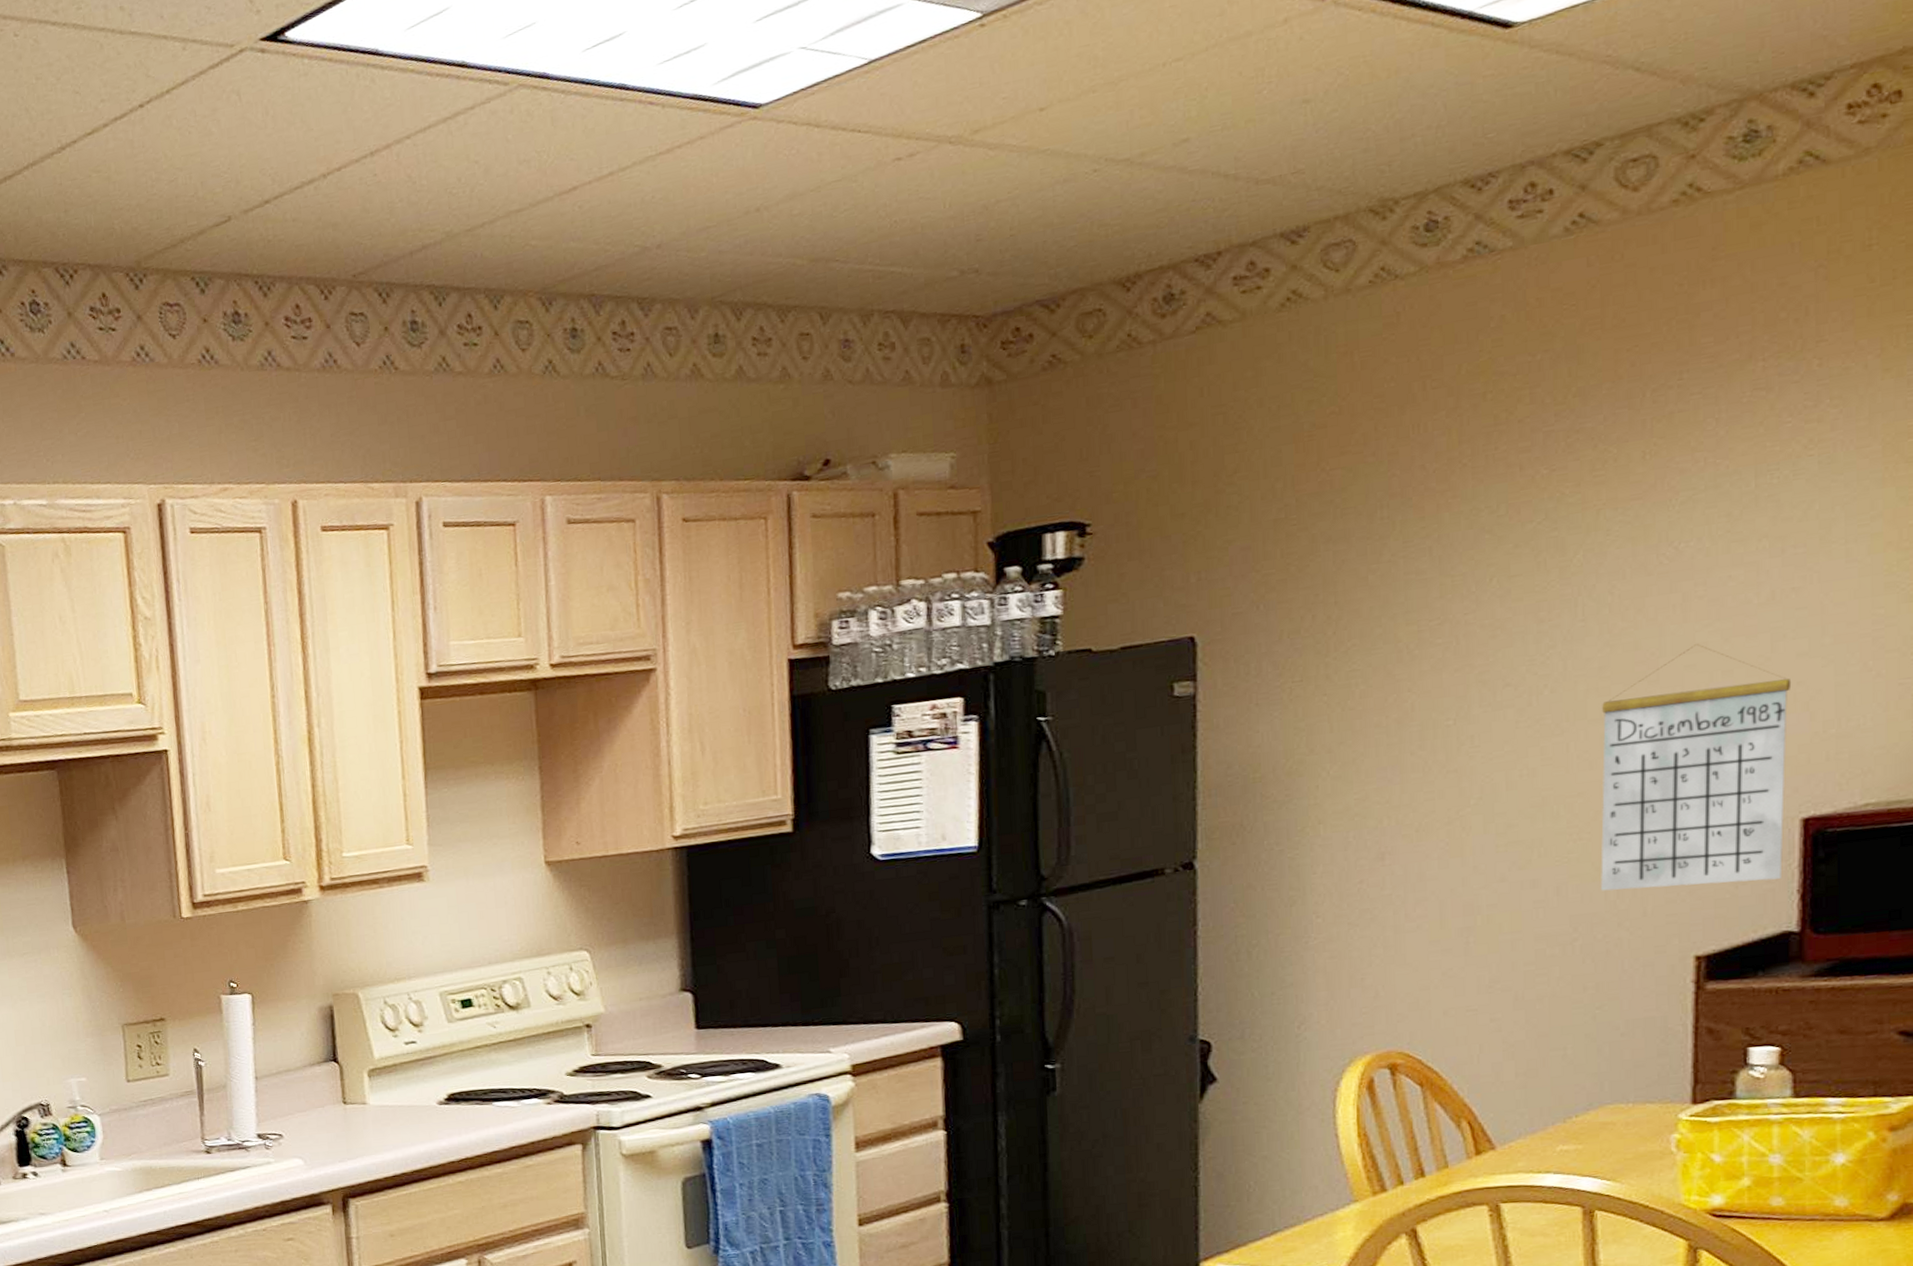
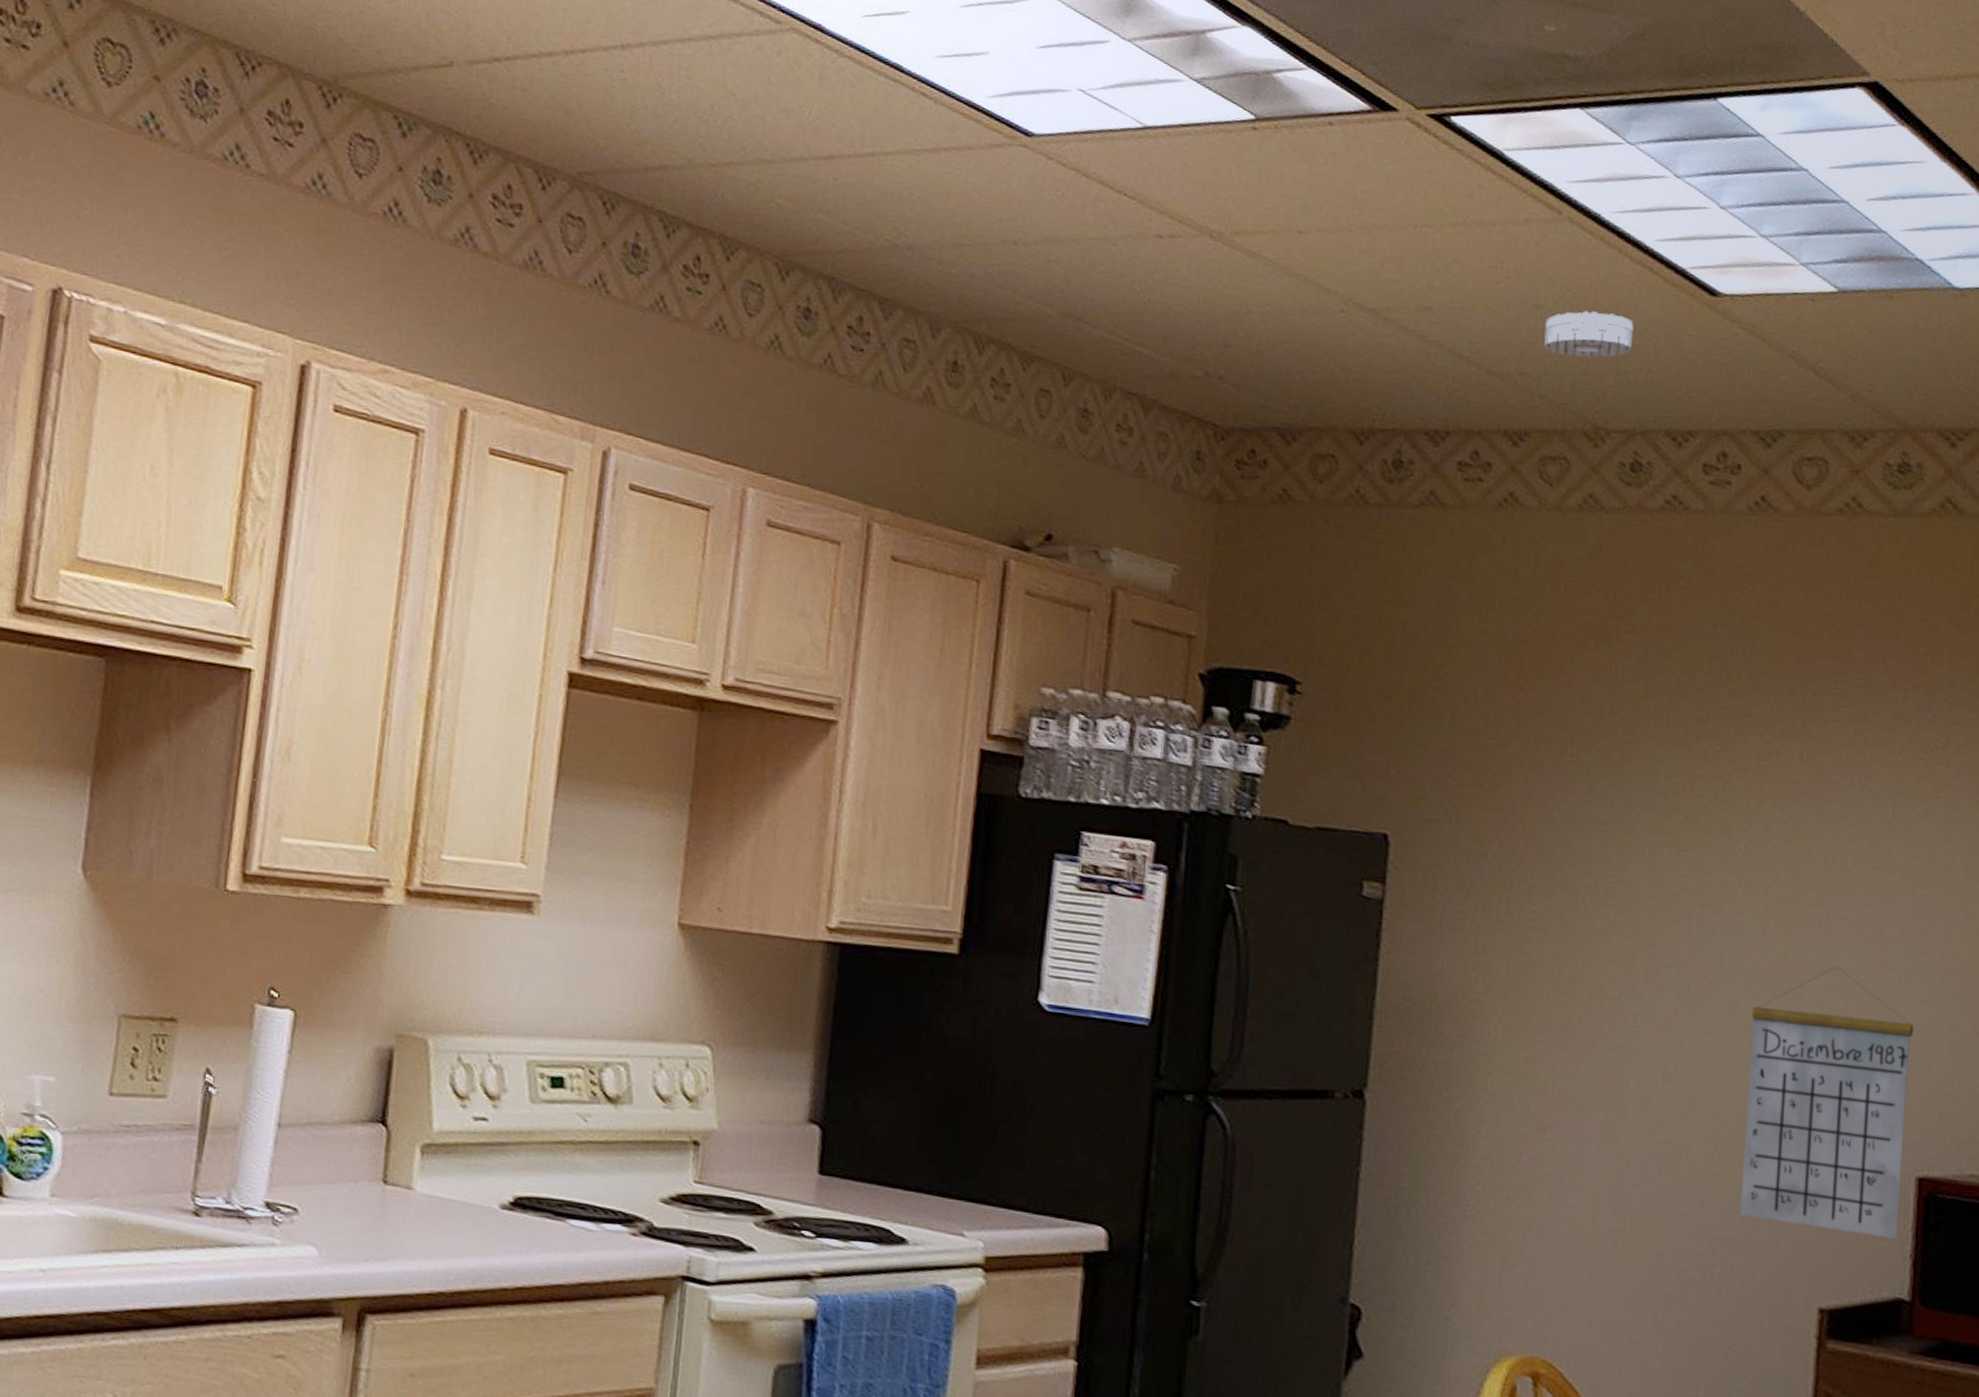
smoke detector: none [1316,81,1418,142] -> present [1544,310,1634,358]

